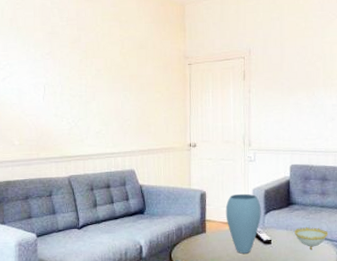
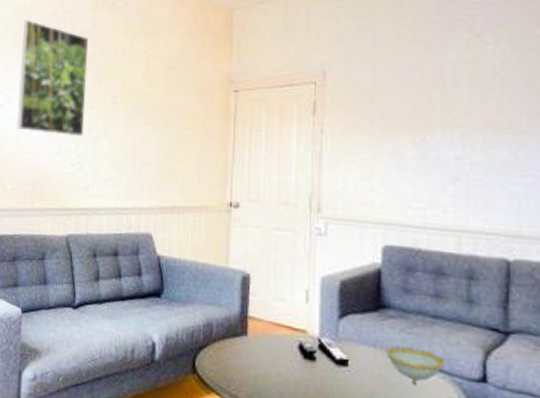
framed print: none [17,9,76,102] -> present [17,20,89,137]
vase: present [225,193,261,254] -> none [278,282,334,376]

